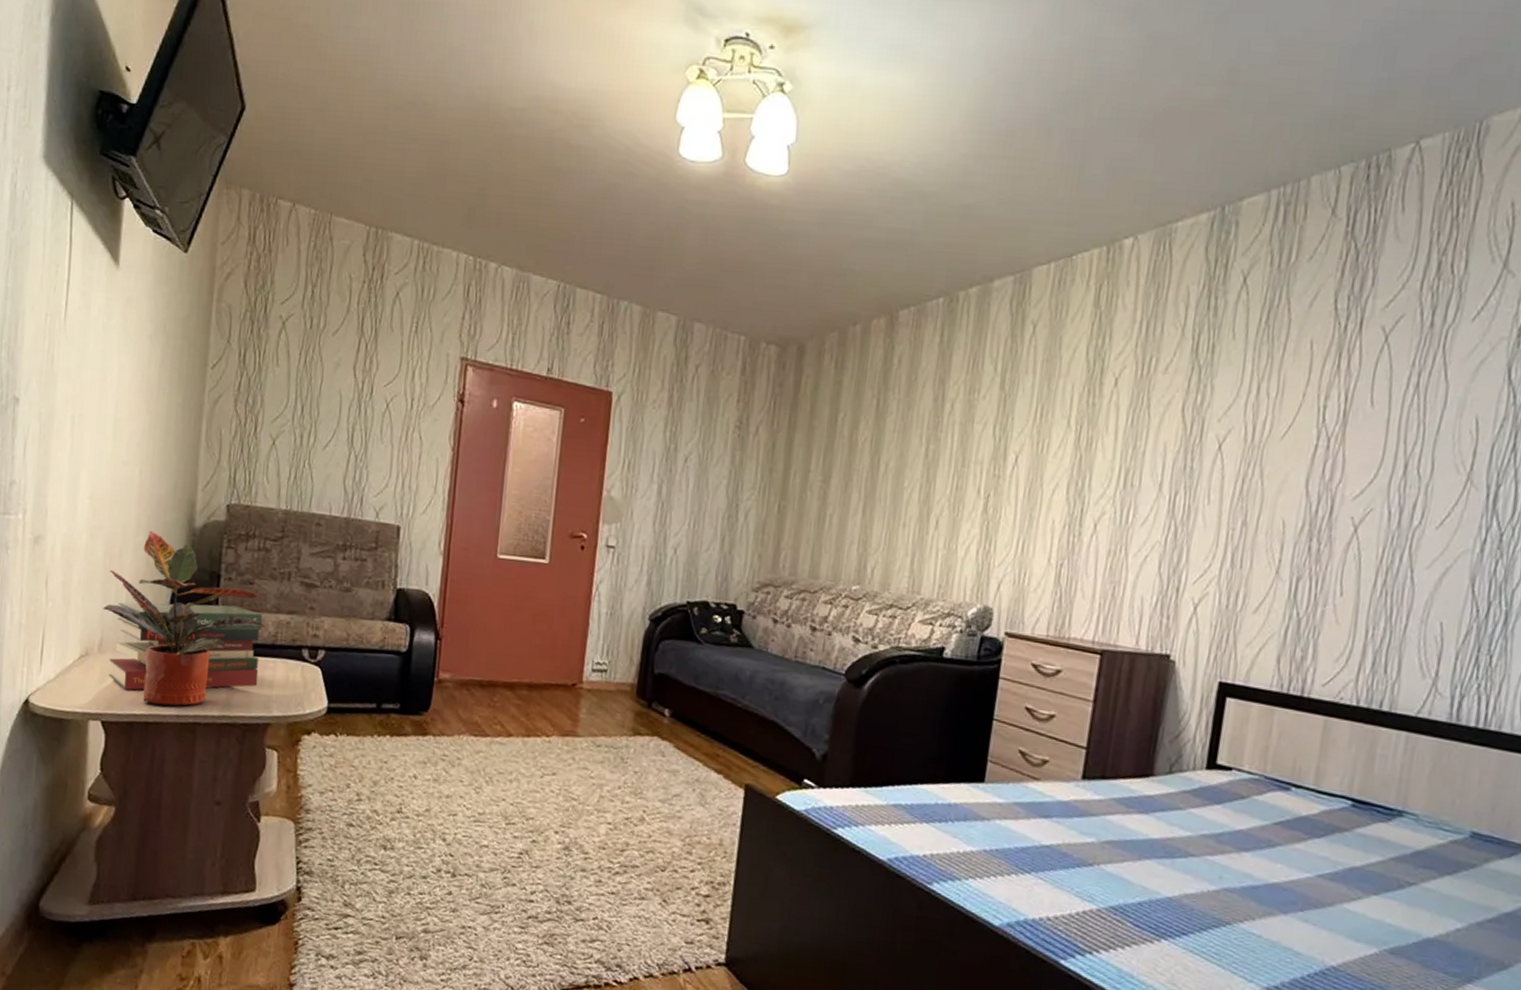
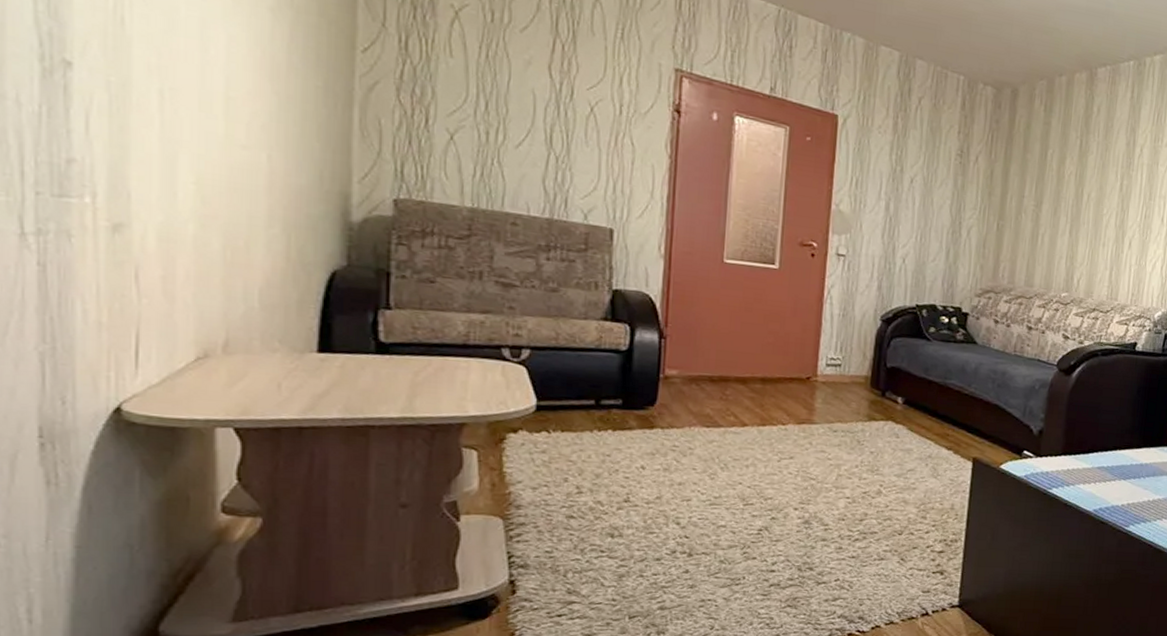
potted plant: present [103,530,267,707] -> none [226,223,456,410]
books: present [108,602,262,691] -> none [239,299,448,395]

